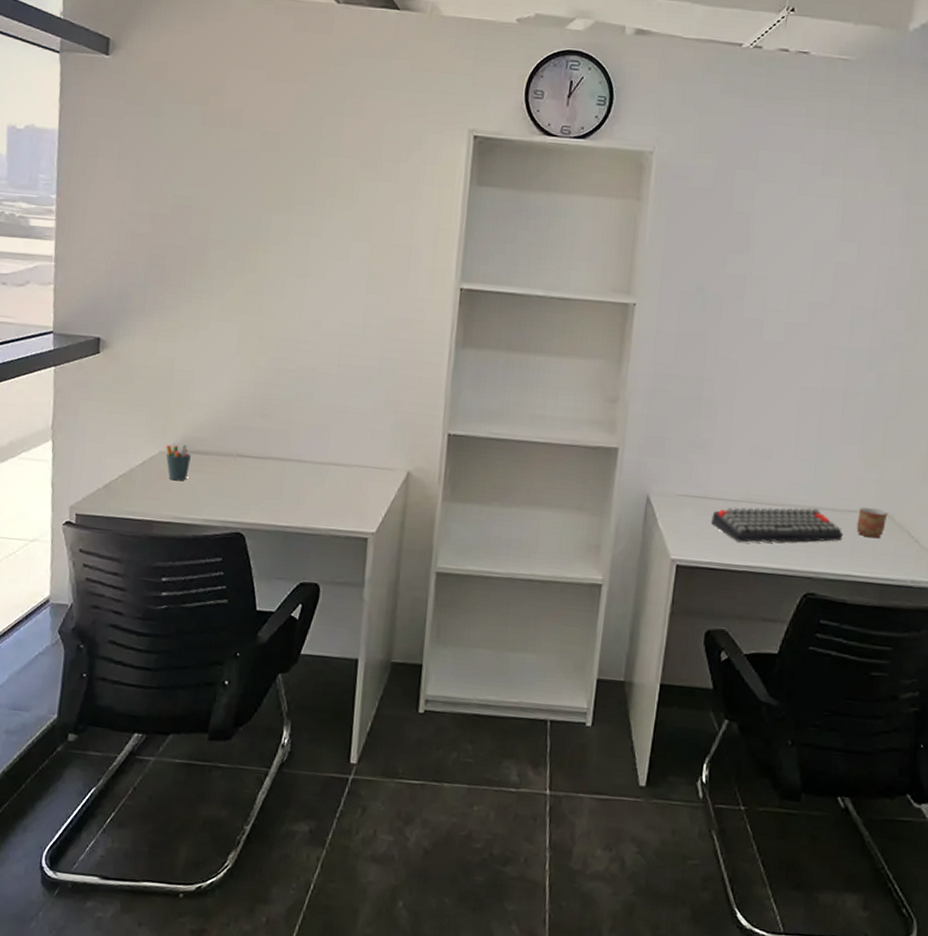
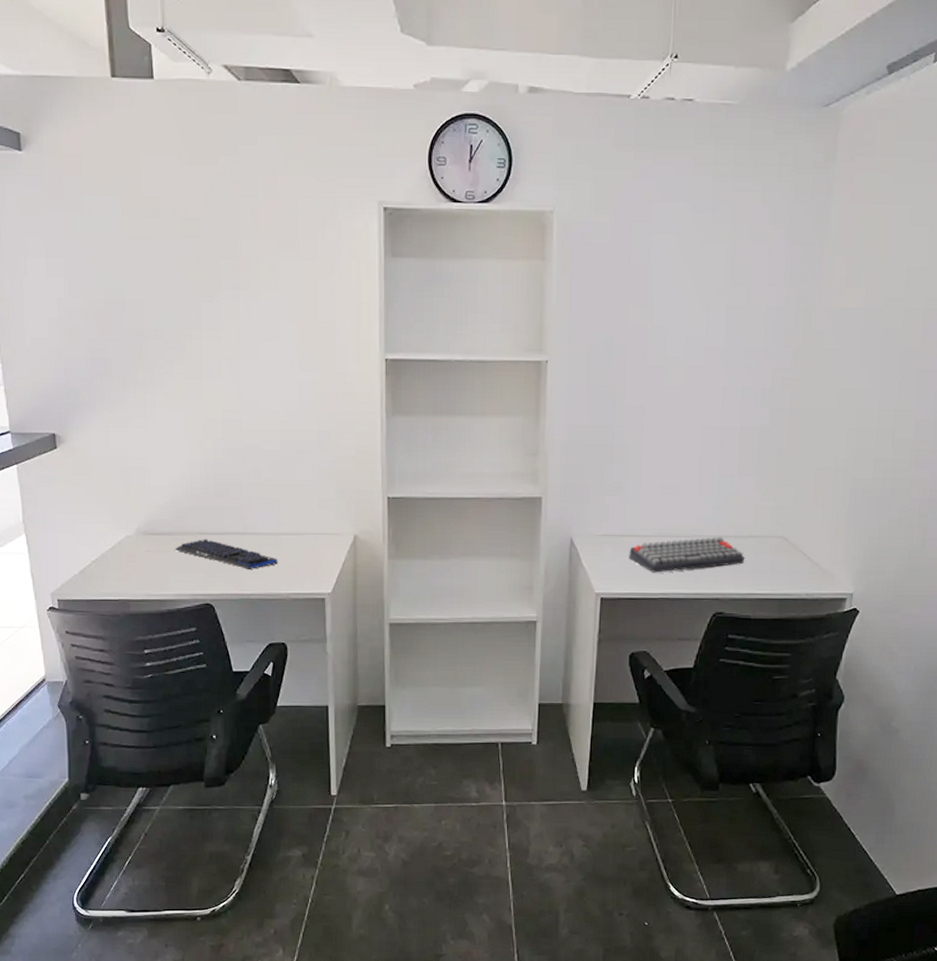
pen holder: present [165,444,191,481] -> none [131,527,156,562]
keyboard: none [209,462,321,500] -> present [174,539,278,569]
mug: present [856,507,888,538] -> none [756,533,784,559]

